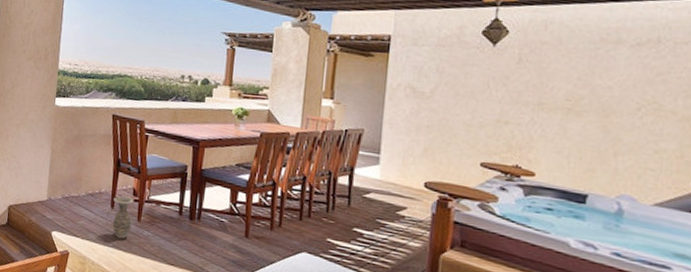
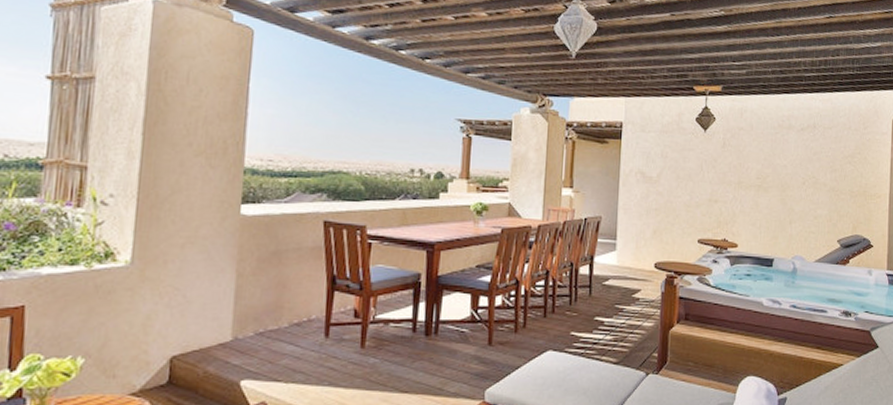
ceramic jug: present [112,196,134,239] -> none [327,319,356,373]

